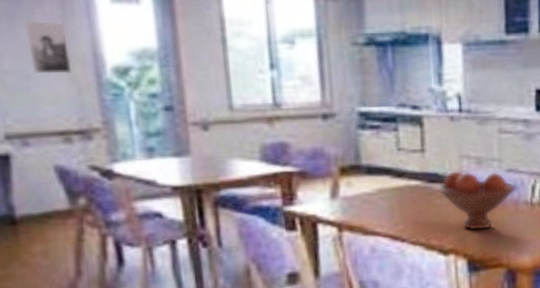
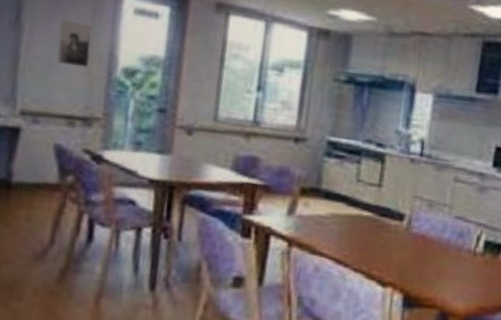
fruit bowl: present [437,170,516,231] -> none [386,208,462,269]

